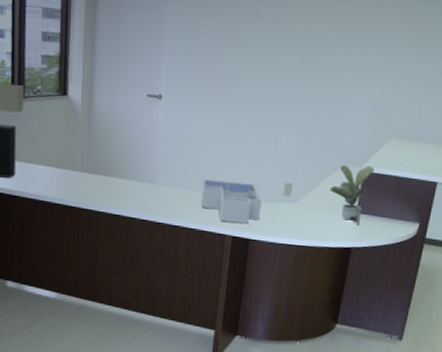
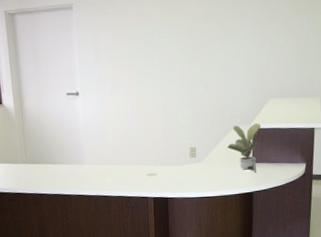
desk organizer: present [200,179,262,224] -> none [121,152,173,186]

